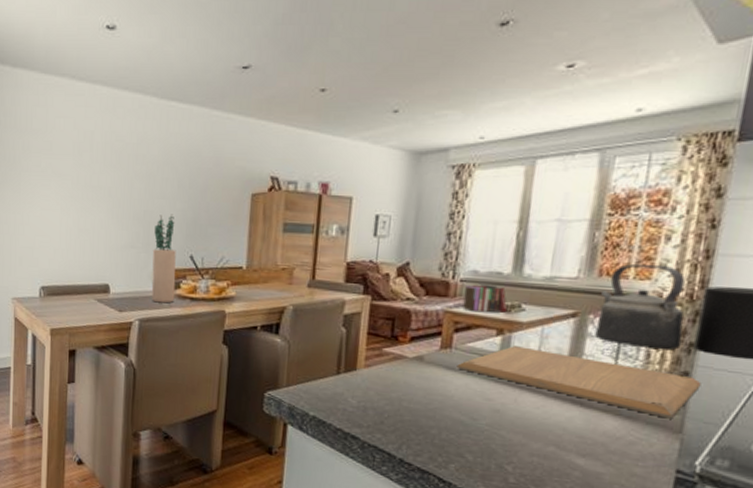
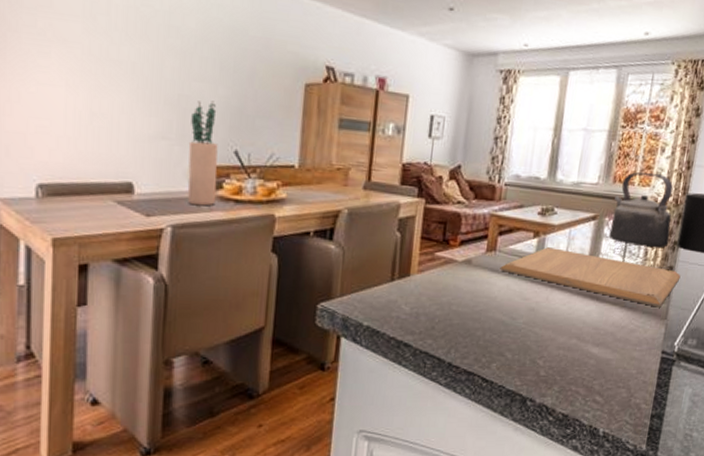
books: present [462,284,508,313] -> none [506,188,543,216]

